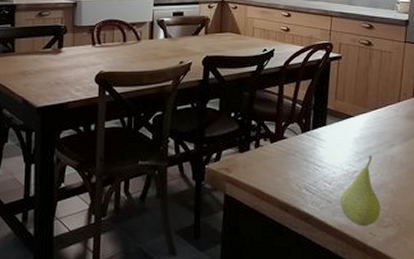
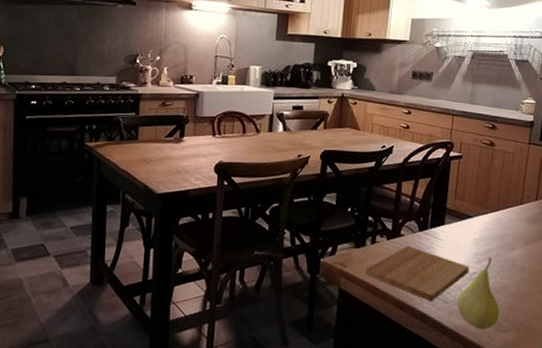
cutting board: none [250,147,351,202] -> present [365,245,470,302]

